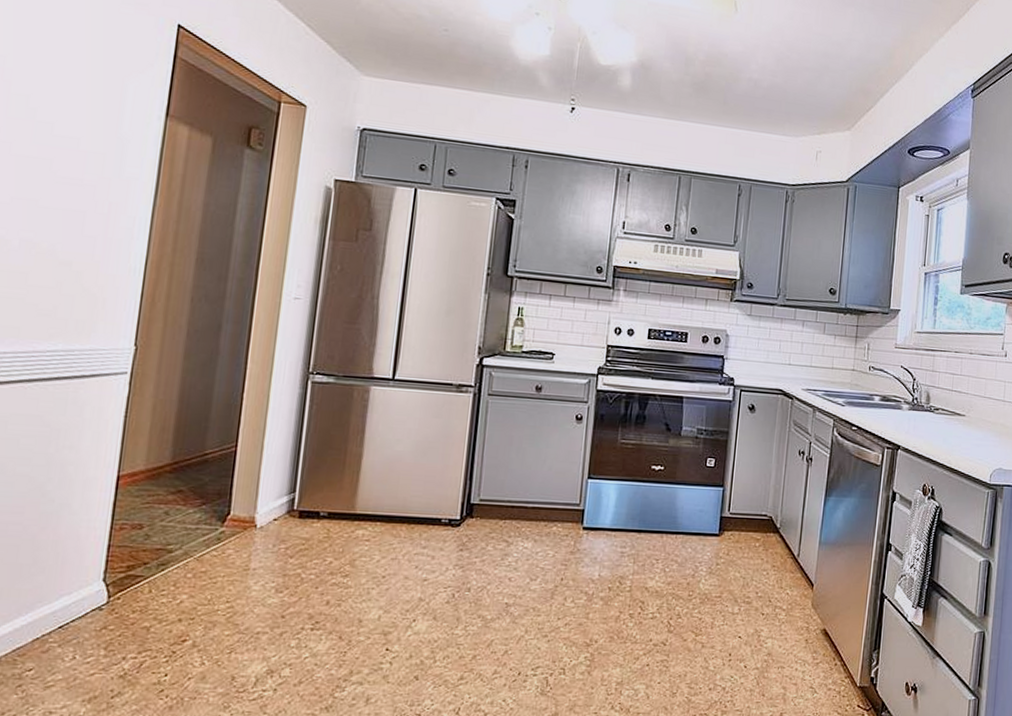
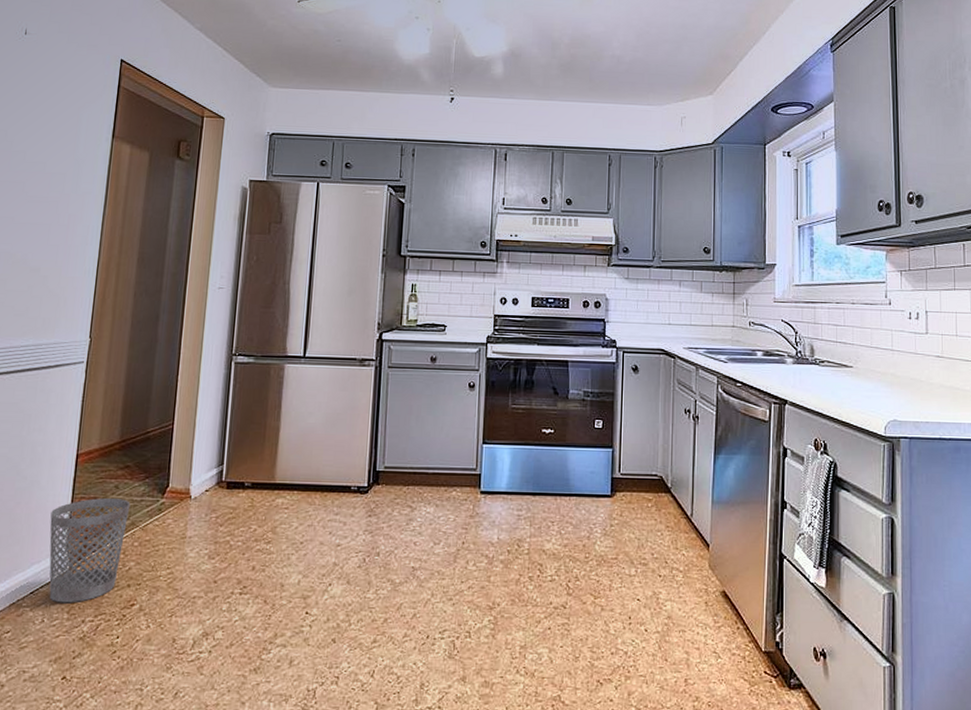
wastebasket: none [82,525,183,639] -> present [49,498,131,603]

